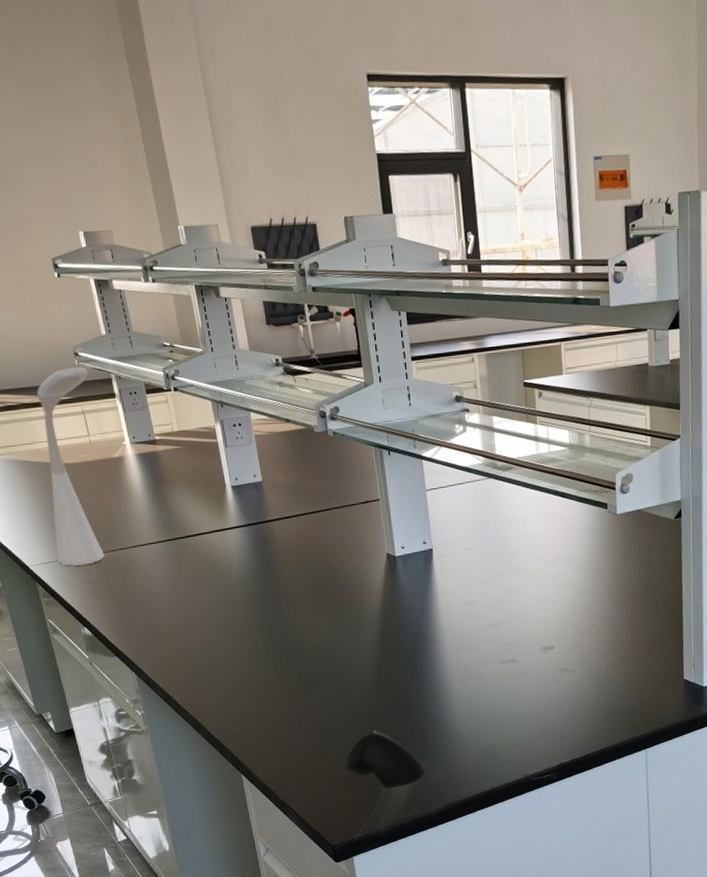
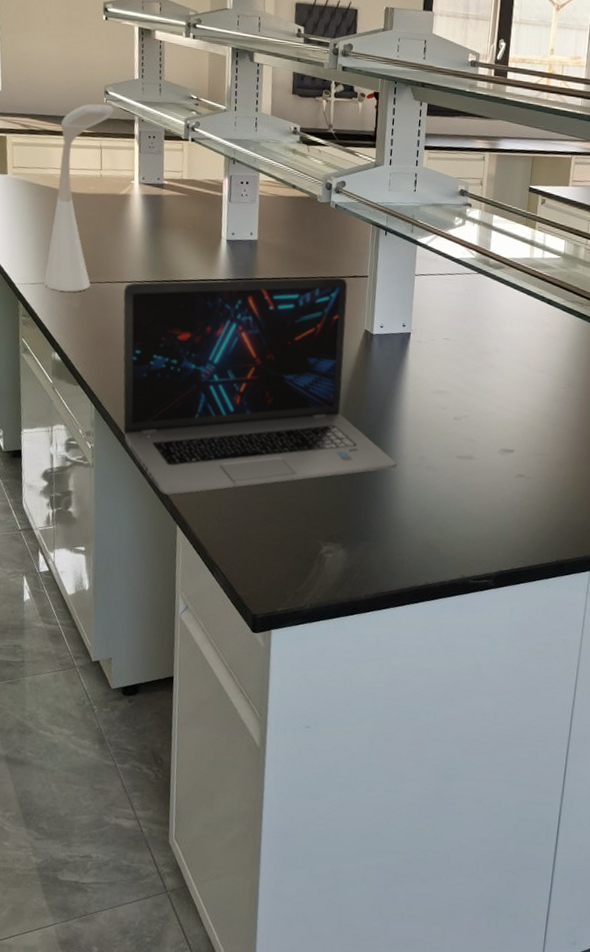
laptop: none [139,505,443,747] -> present [122,277,397,495]
computer mouse: present [344,731,425,787] -> none [281,504,362,565]

